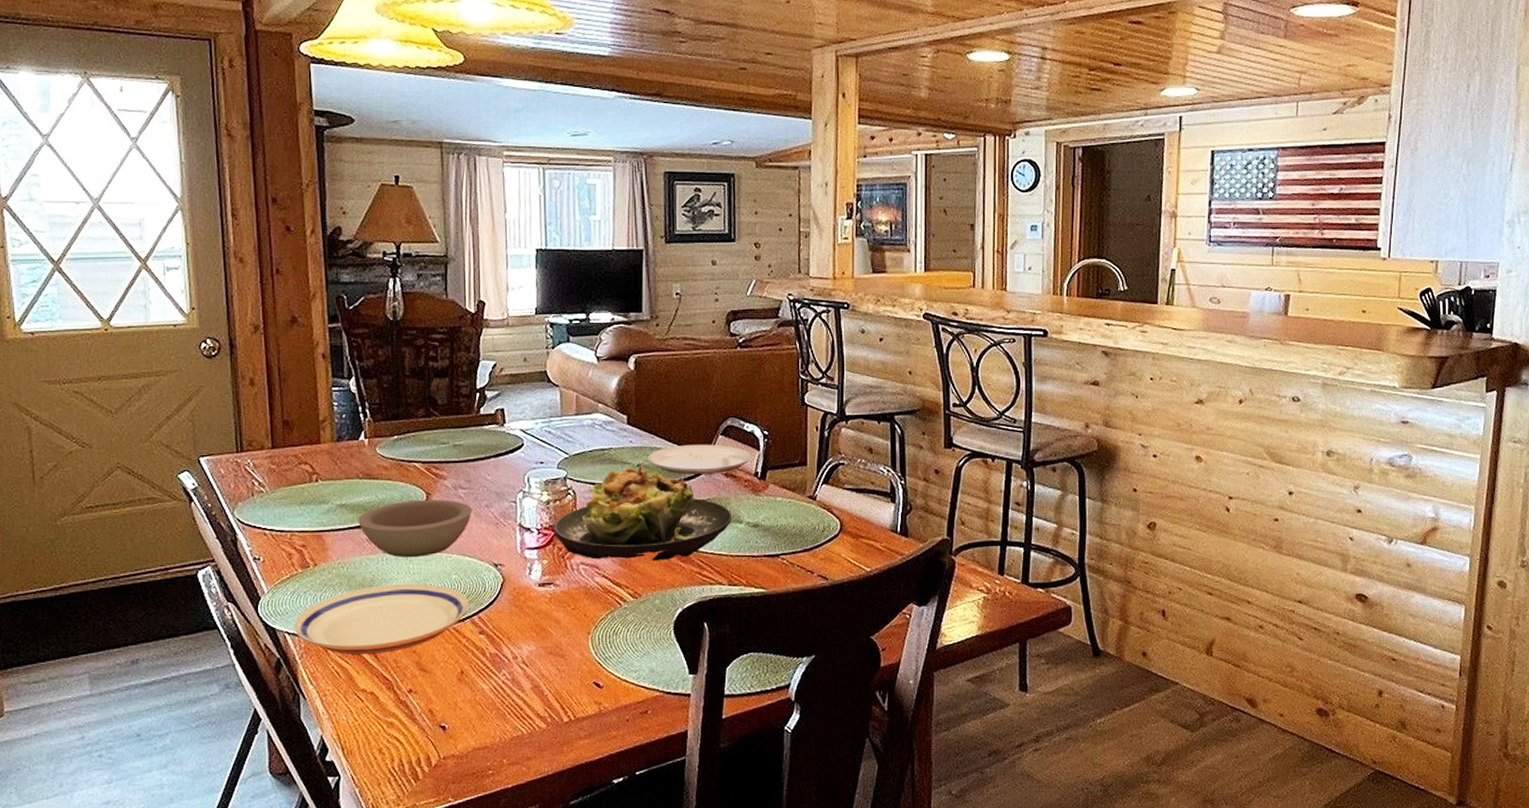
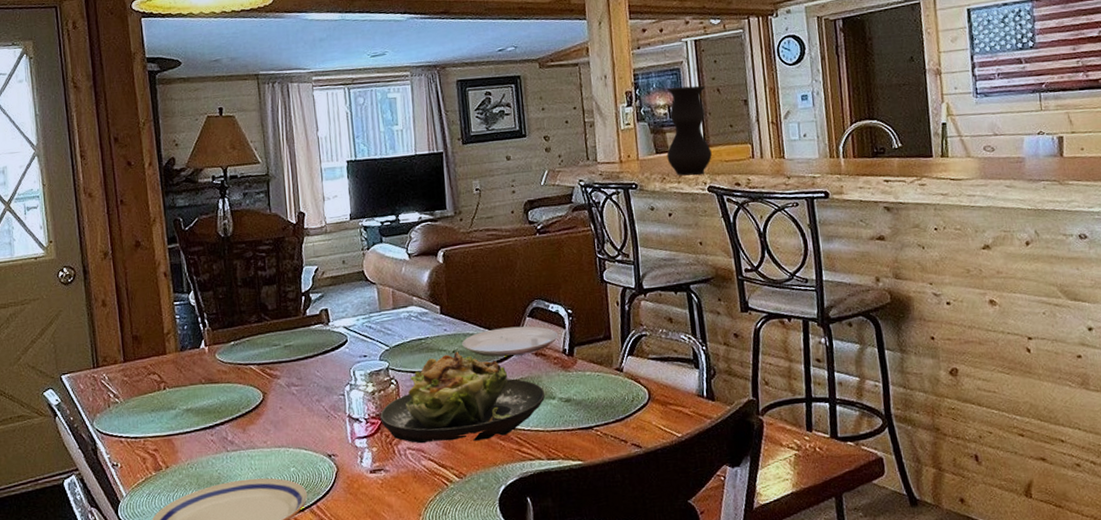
bowl: present [358,500,473,557] -> none [203,397,305,455]
vase: none [884,204,932,299] -> present [666,85,712,176]

